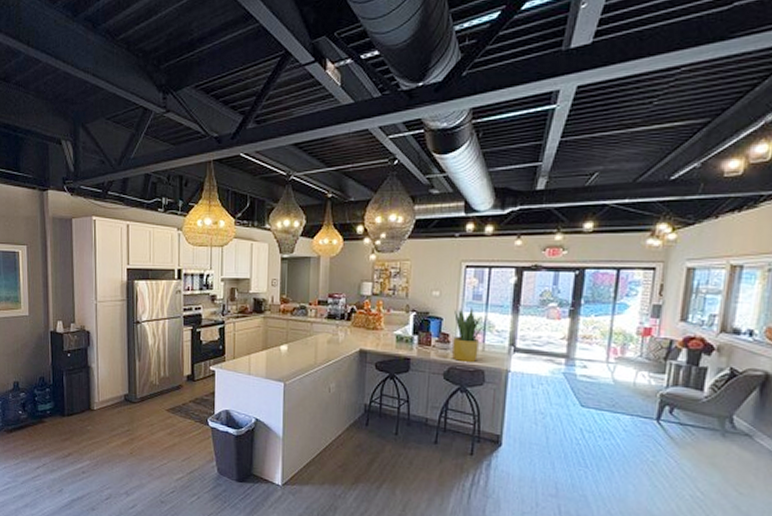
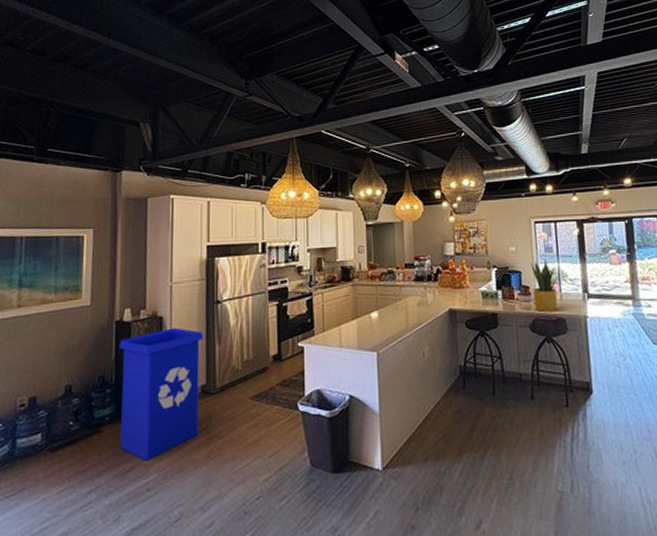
recycling bin: none [54,342,125,450] -> present [118,328,203,461]

